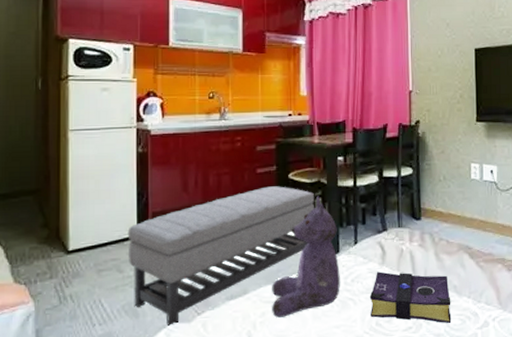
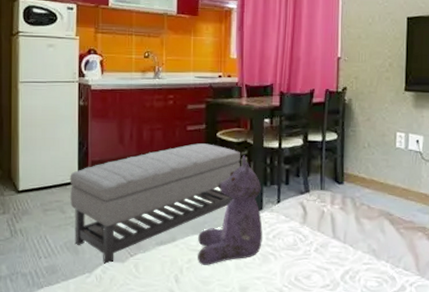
book: present [369,271,452,323] -> none [289,230,369,284]

